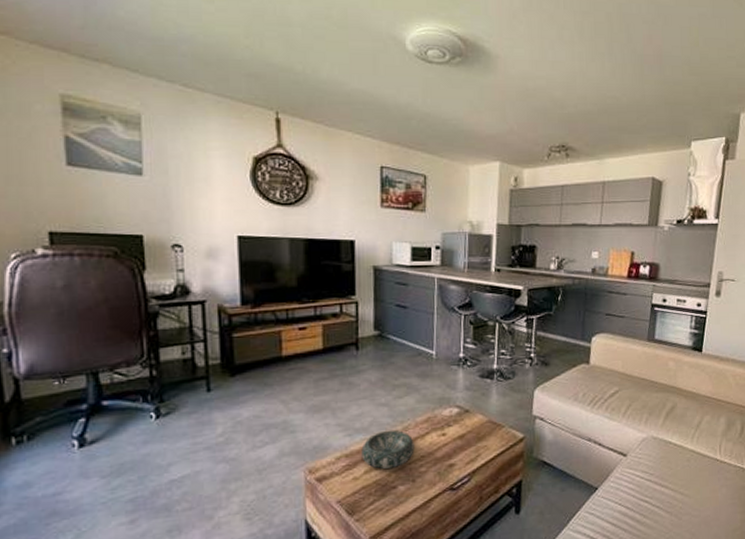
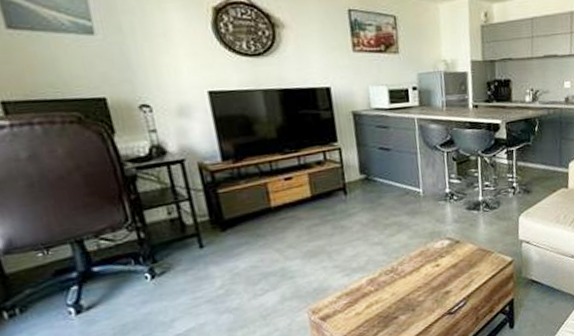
decorative bowl: present [361,429,415,469] -> none [360,265,412,303]

